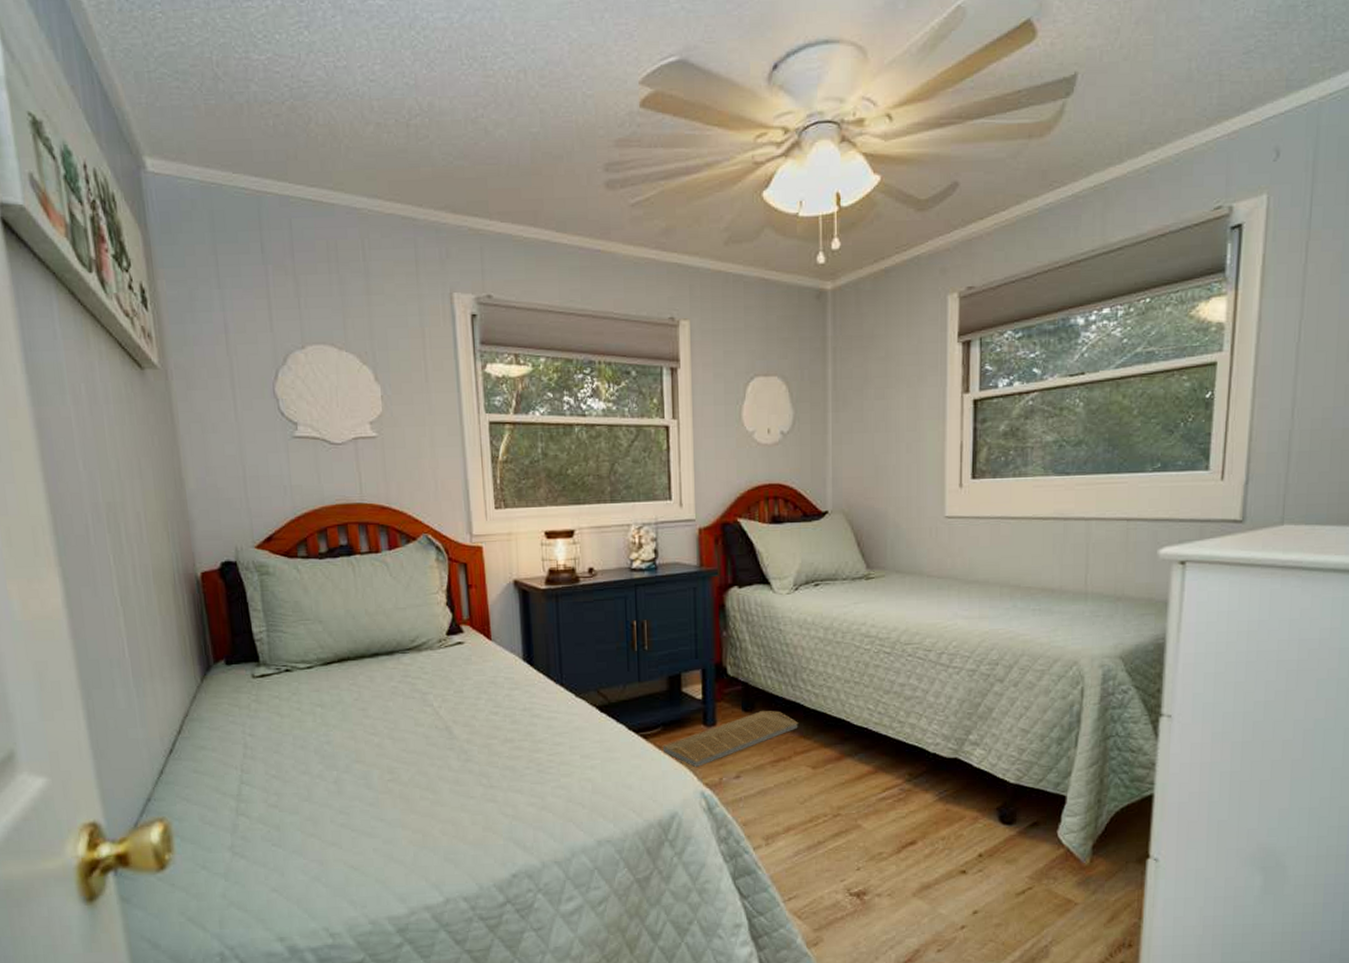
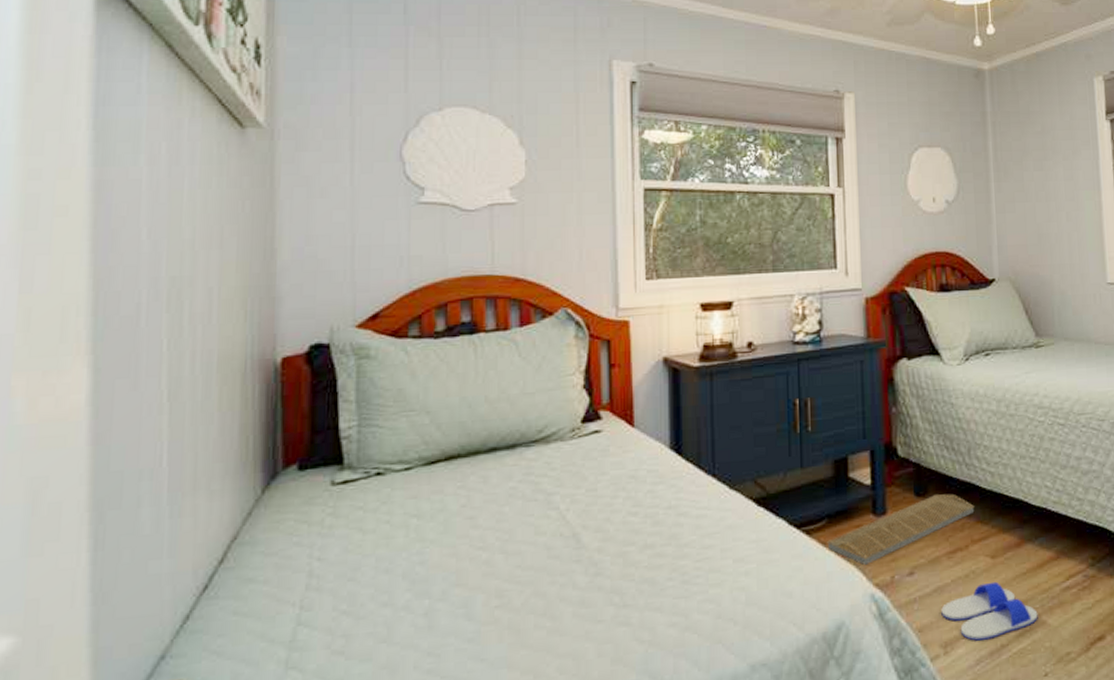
flip-flop: none [764,788,854,837] -> present [941,581,1038,641]

